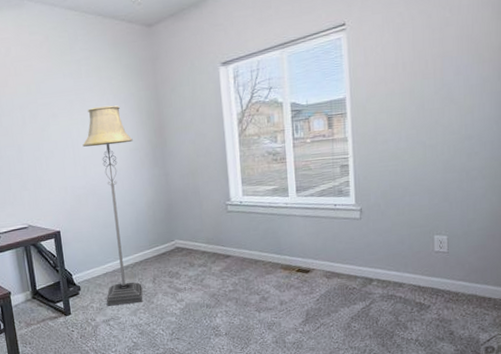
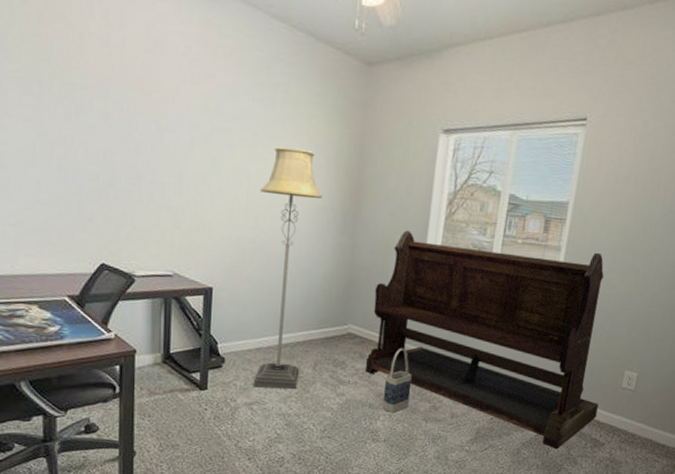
bench: none [191,135,416,318] -> present [364,230,604,450]
bag: none [216,252,241,309] -> present [382,348,412,413]

